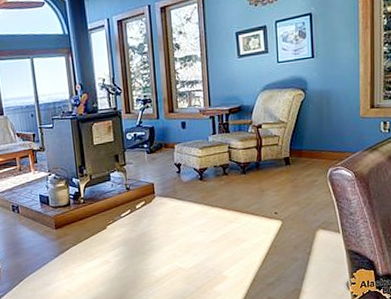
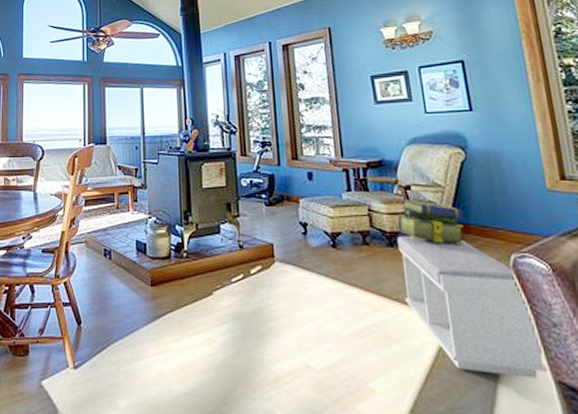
bench: none [249,163,343,253] -> present [397,235,549,379]
stack of books: none [250,135,299,167] -> present [397,200,464,244]

